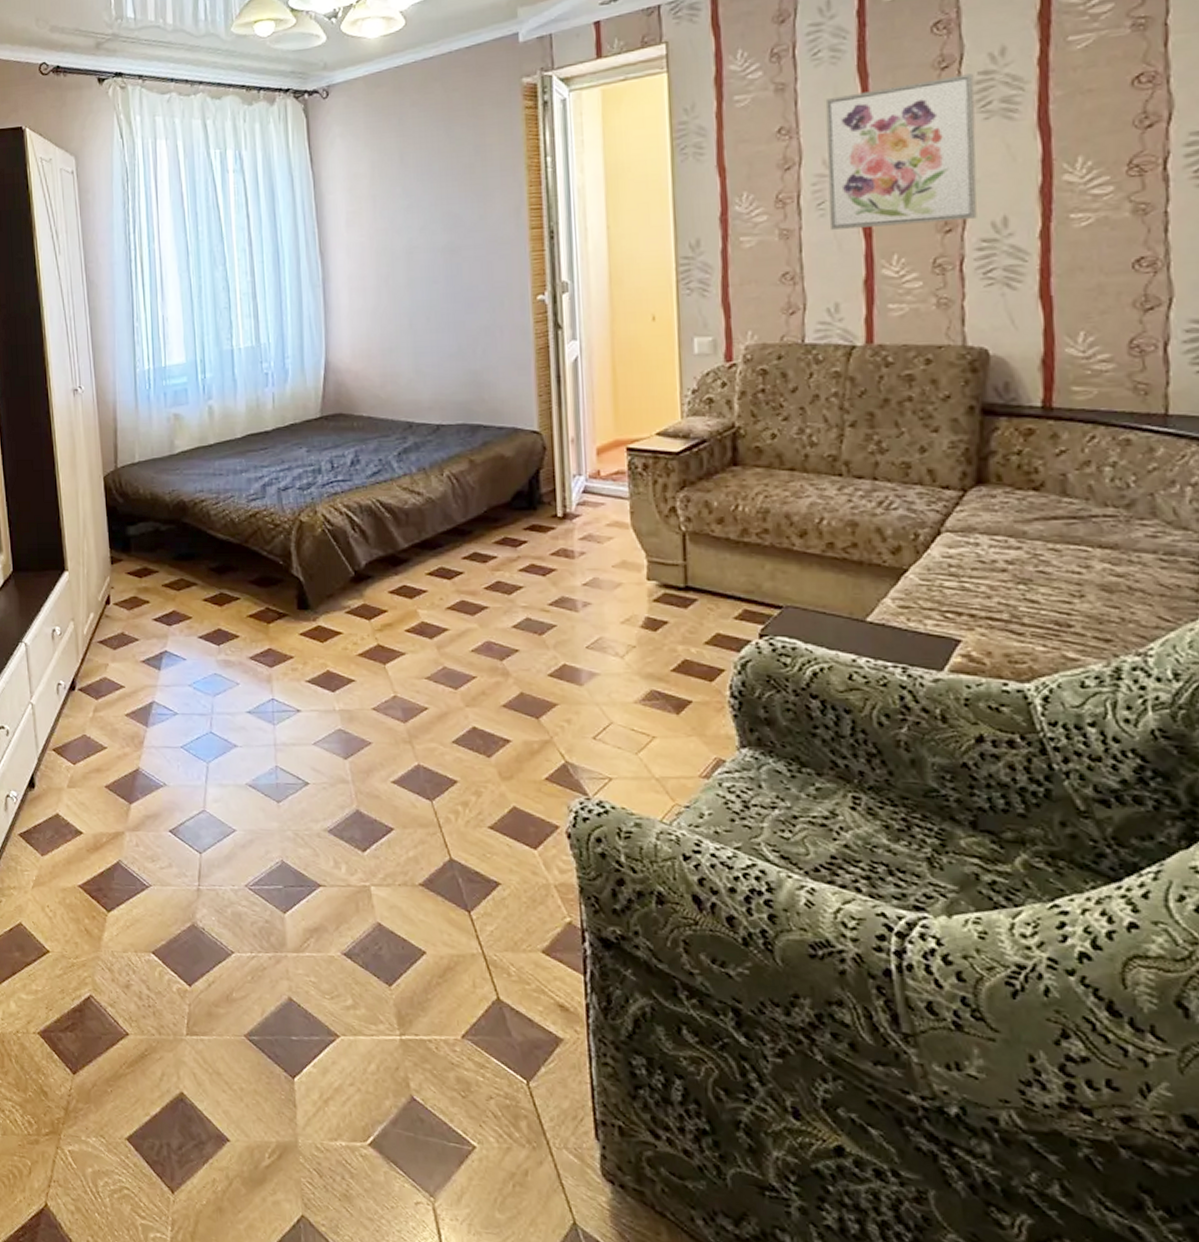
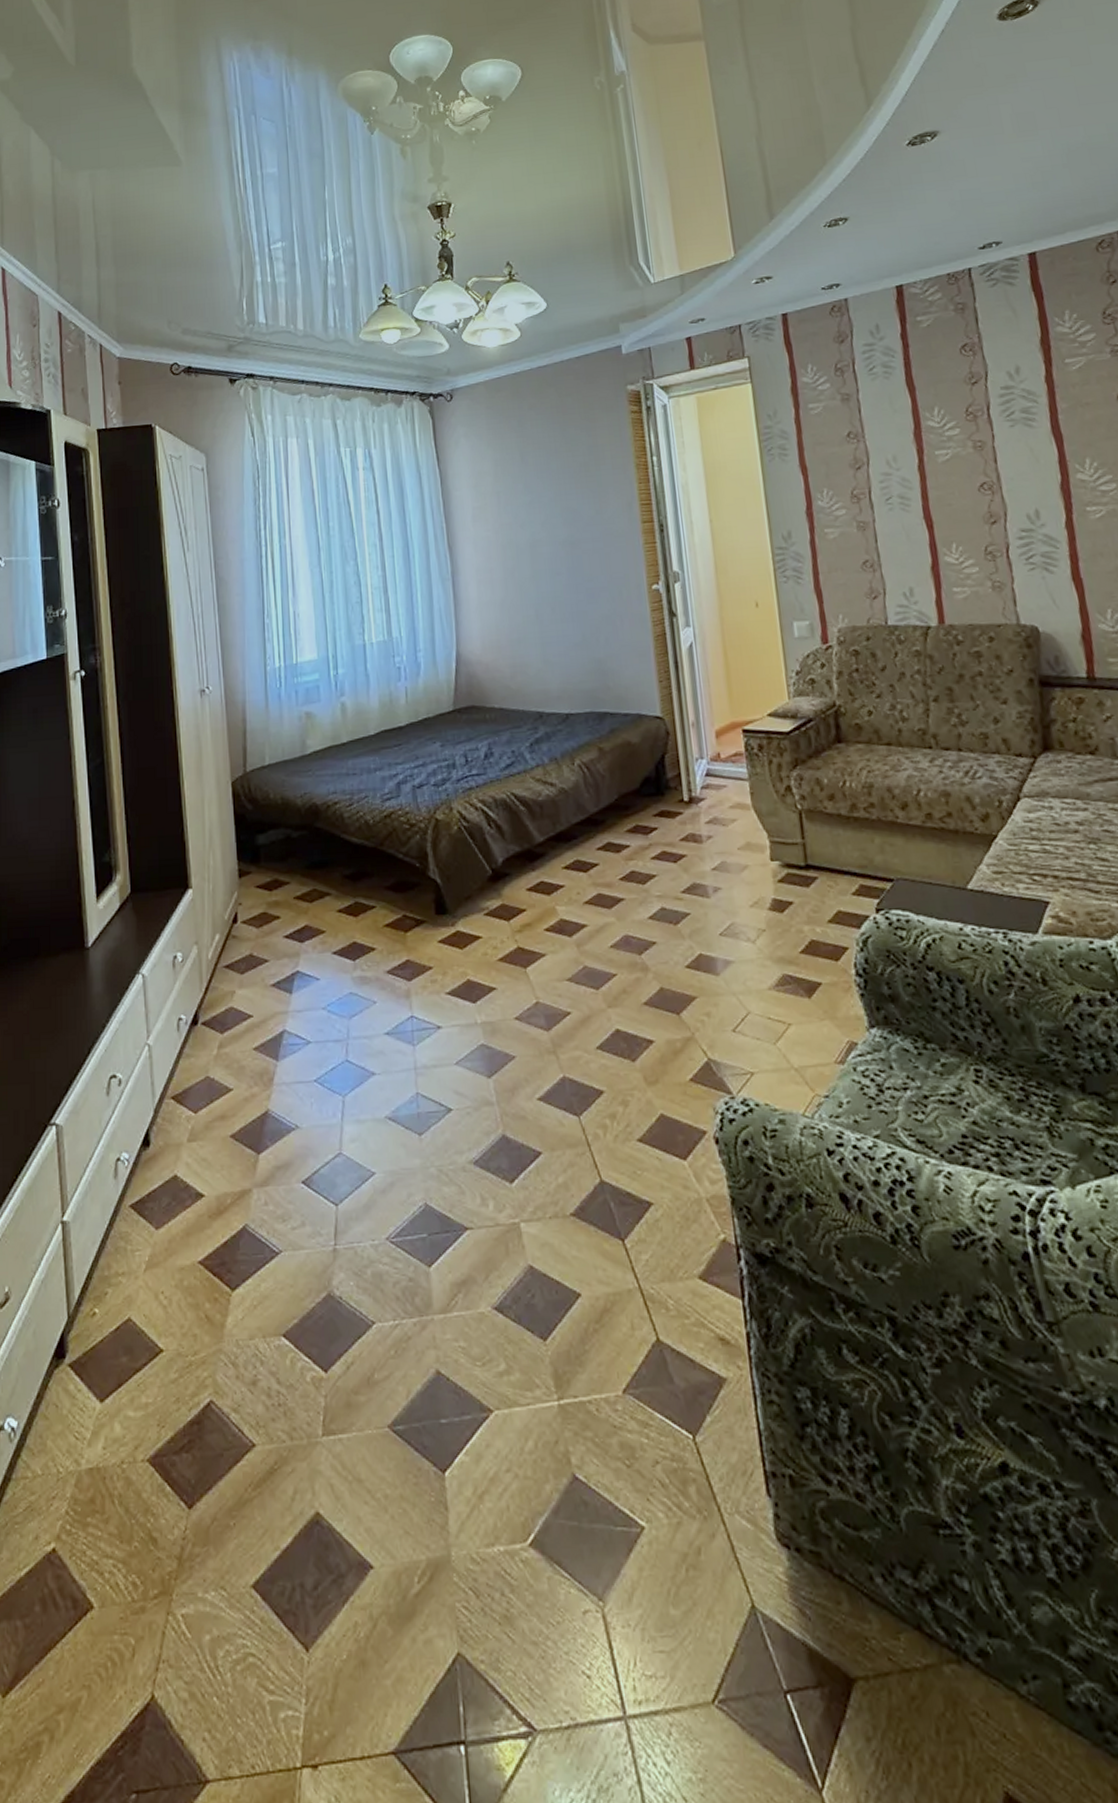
wall art: present [825,73,977,231] -> none [883,388,1015,523]

